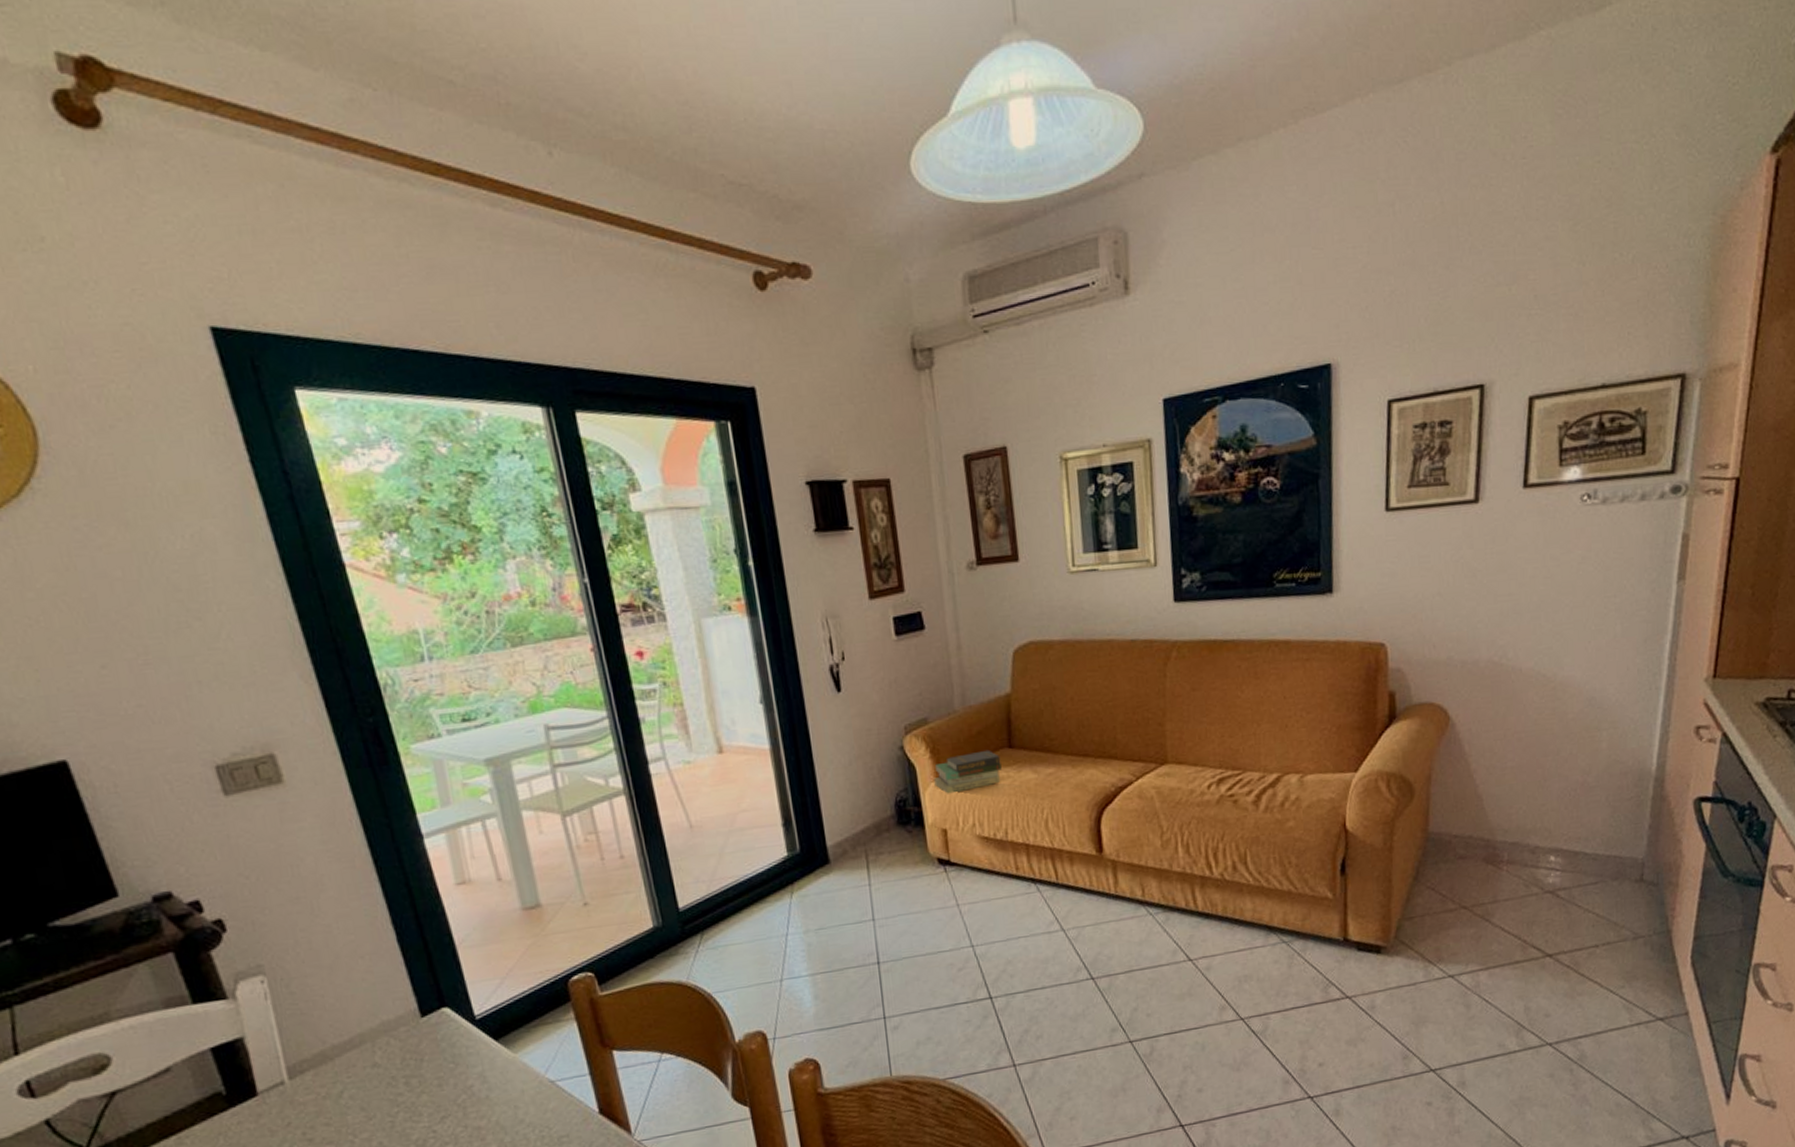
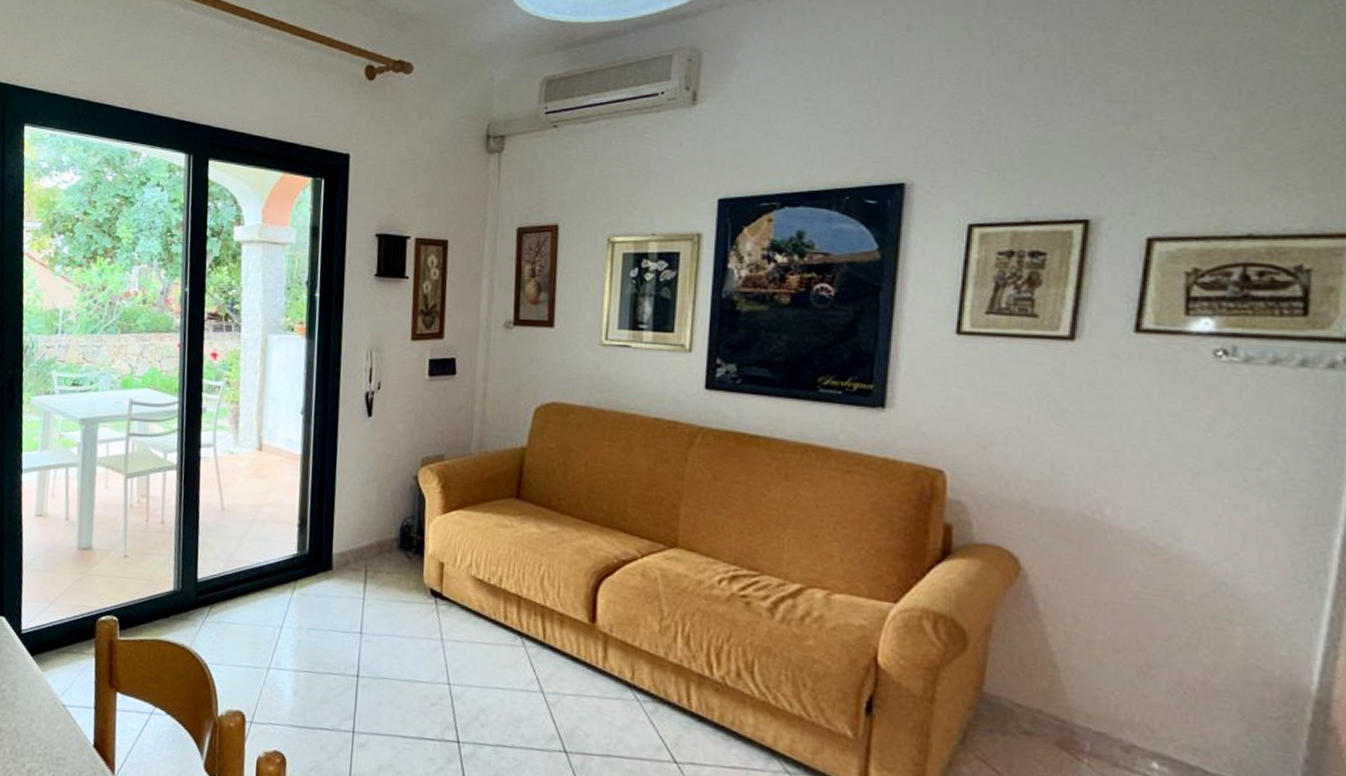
books: present [934,749,1002,794] -> none [440,495,507,531]

